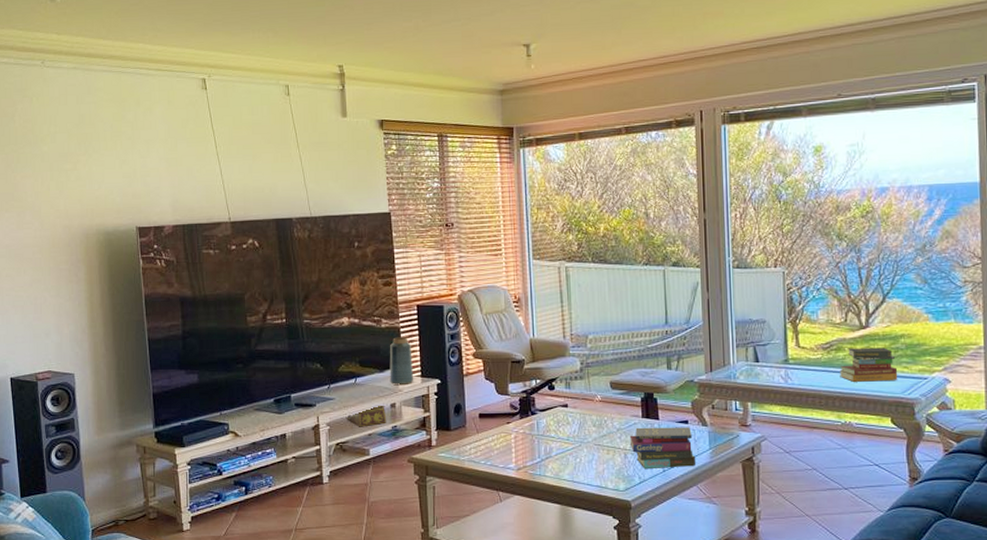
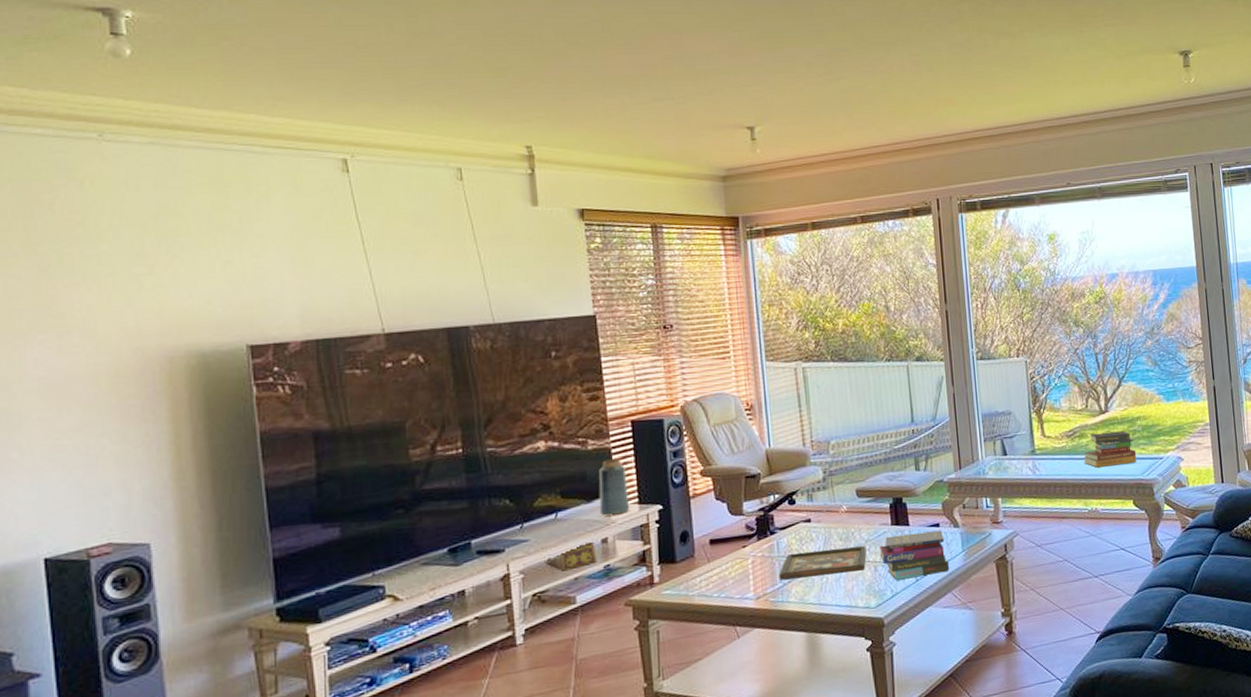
decorative tray: none [537,433,618,456] -> present [778,546,867,580]

